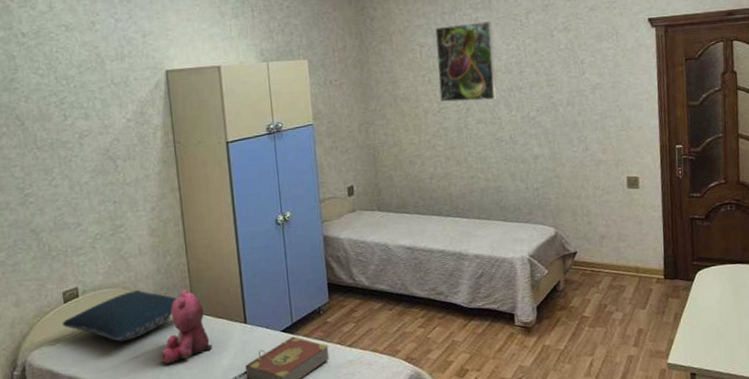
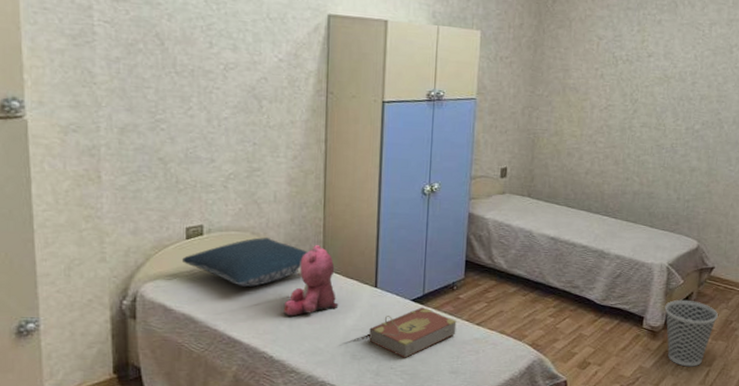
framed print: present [434,21,497,103] -> none [609,21,674,106]
wastebasket: none [534,289,591,360] -> present [664,299,718,367]

